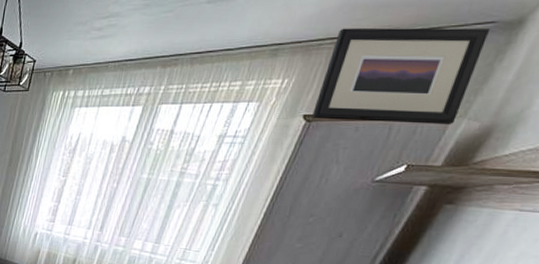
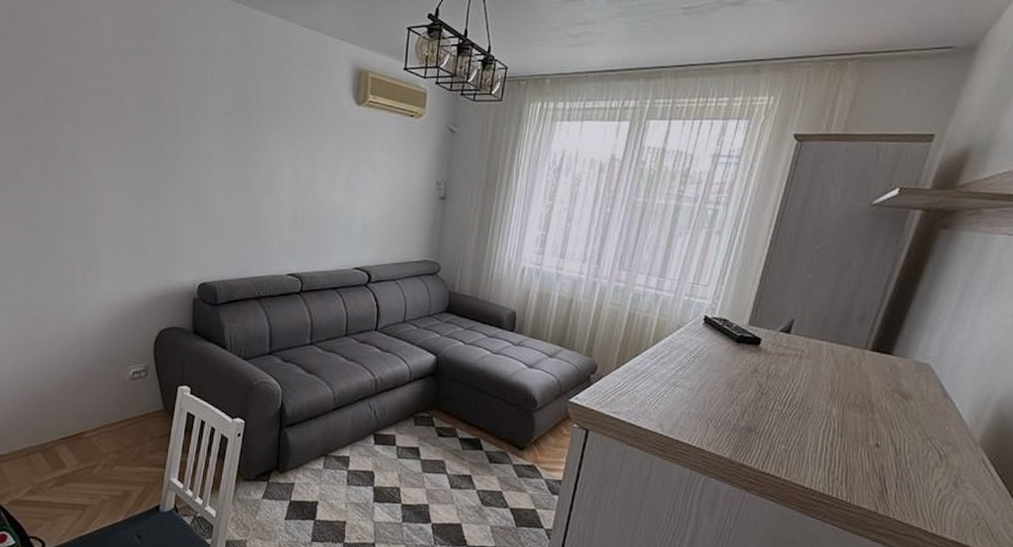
picture frame: present [312,27,491,125] -> none [802,46,950,147]

